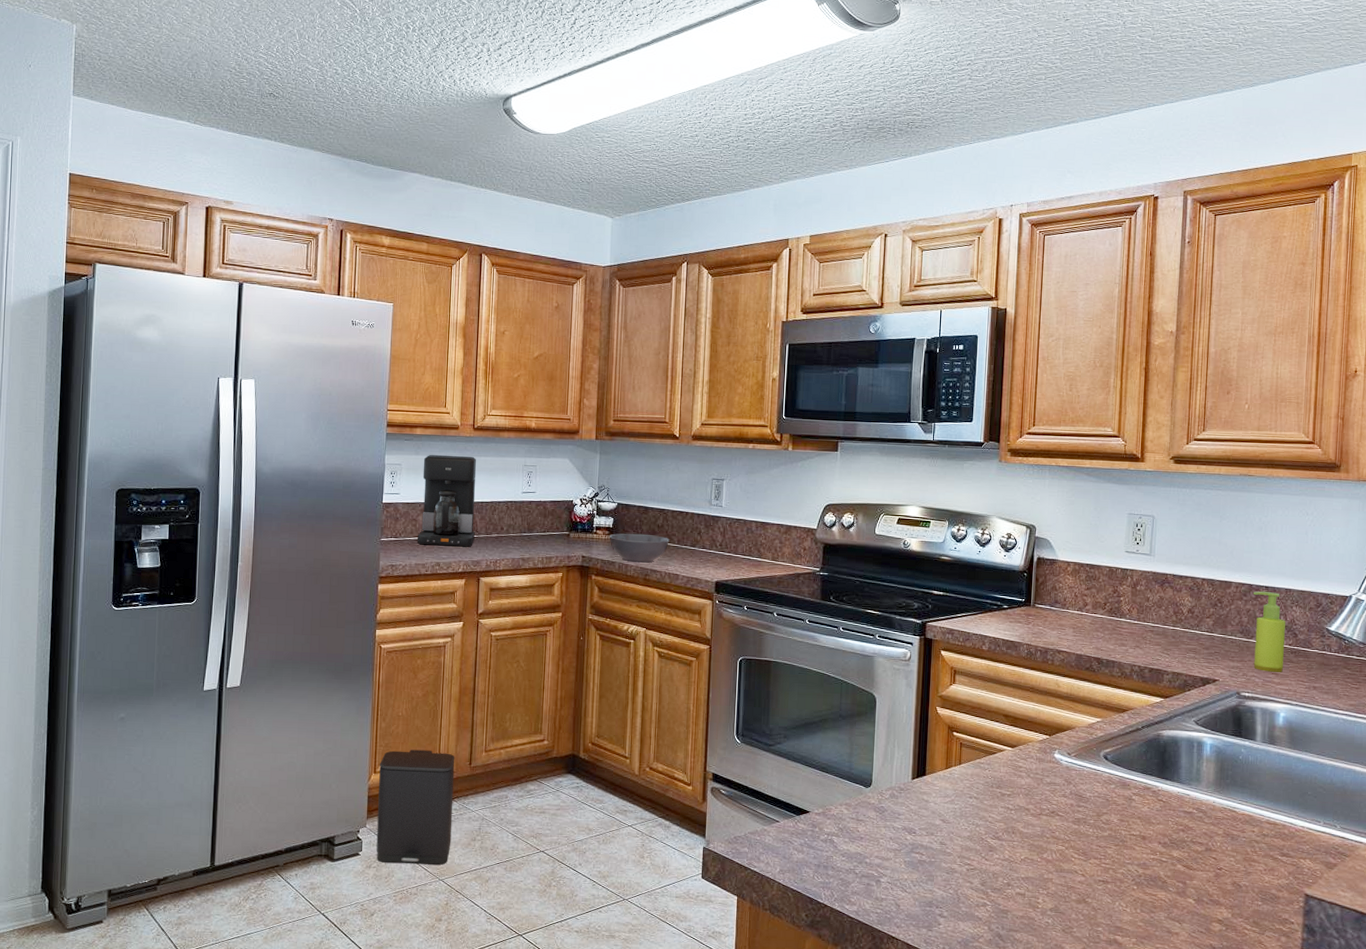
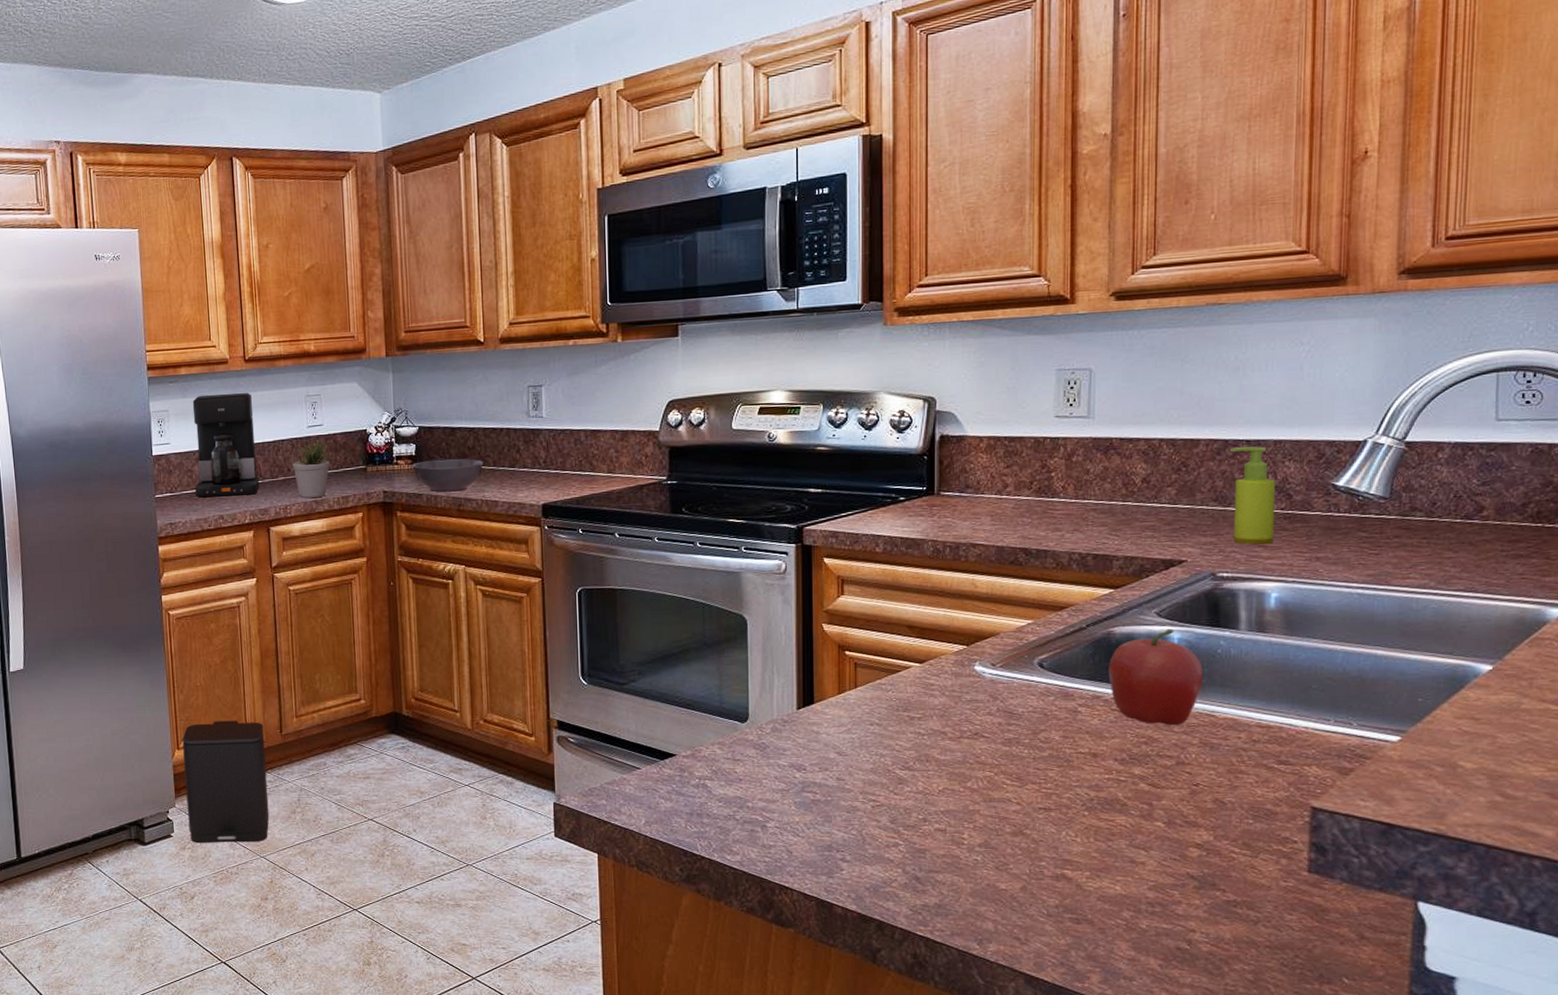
potted plant: none [505,505,539,556] -> present [292,440,330,499]
fruit: none [1157,735,1229,818] -> present [1108,628,1204,726]

